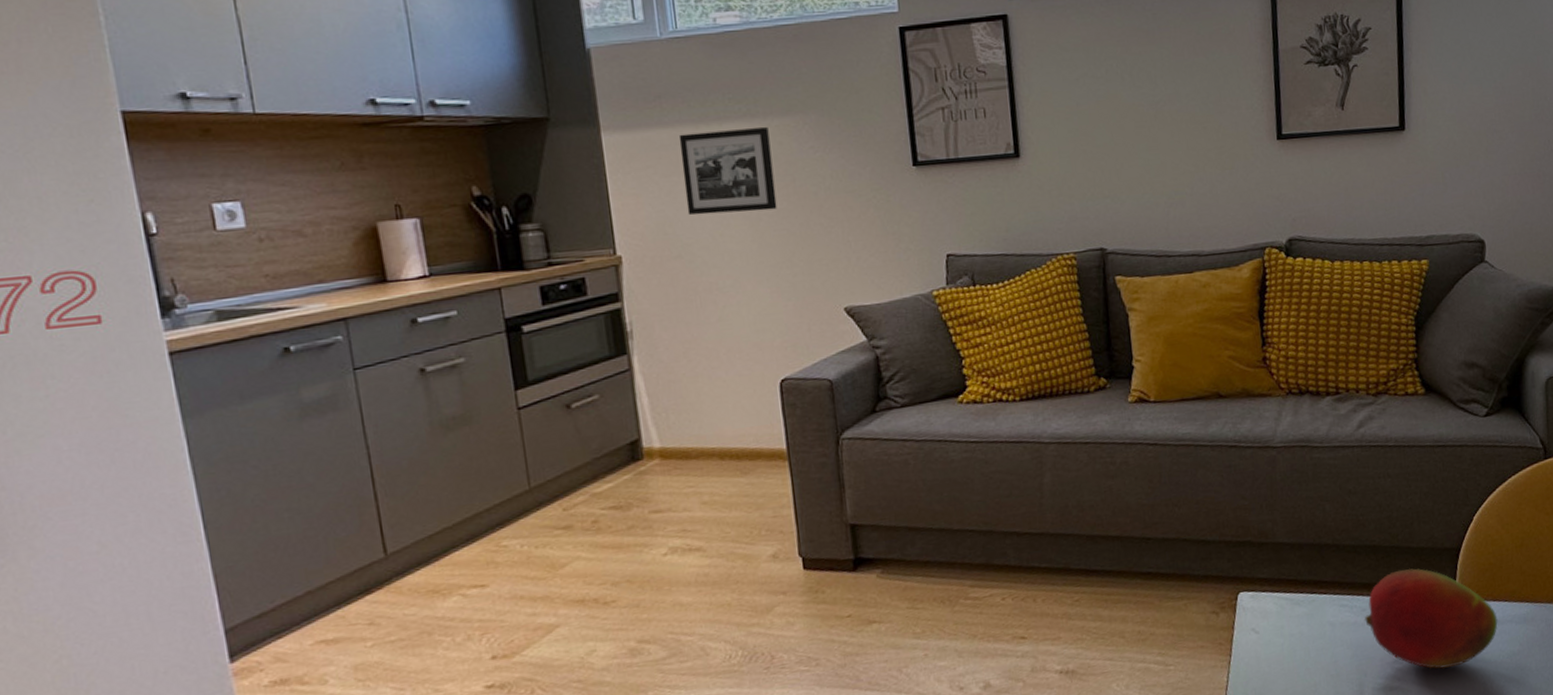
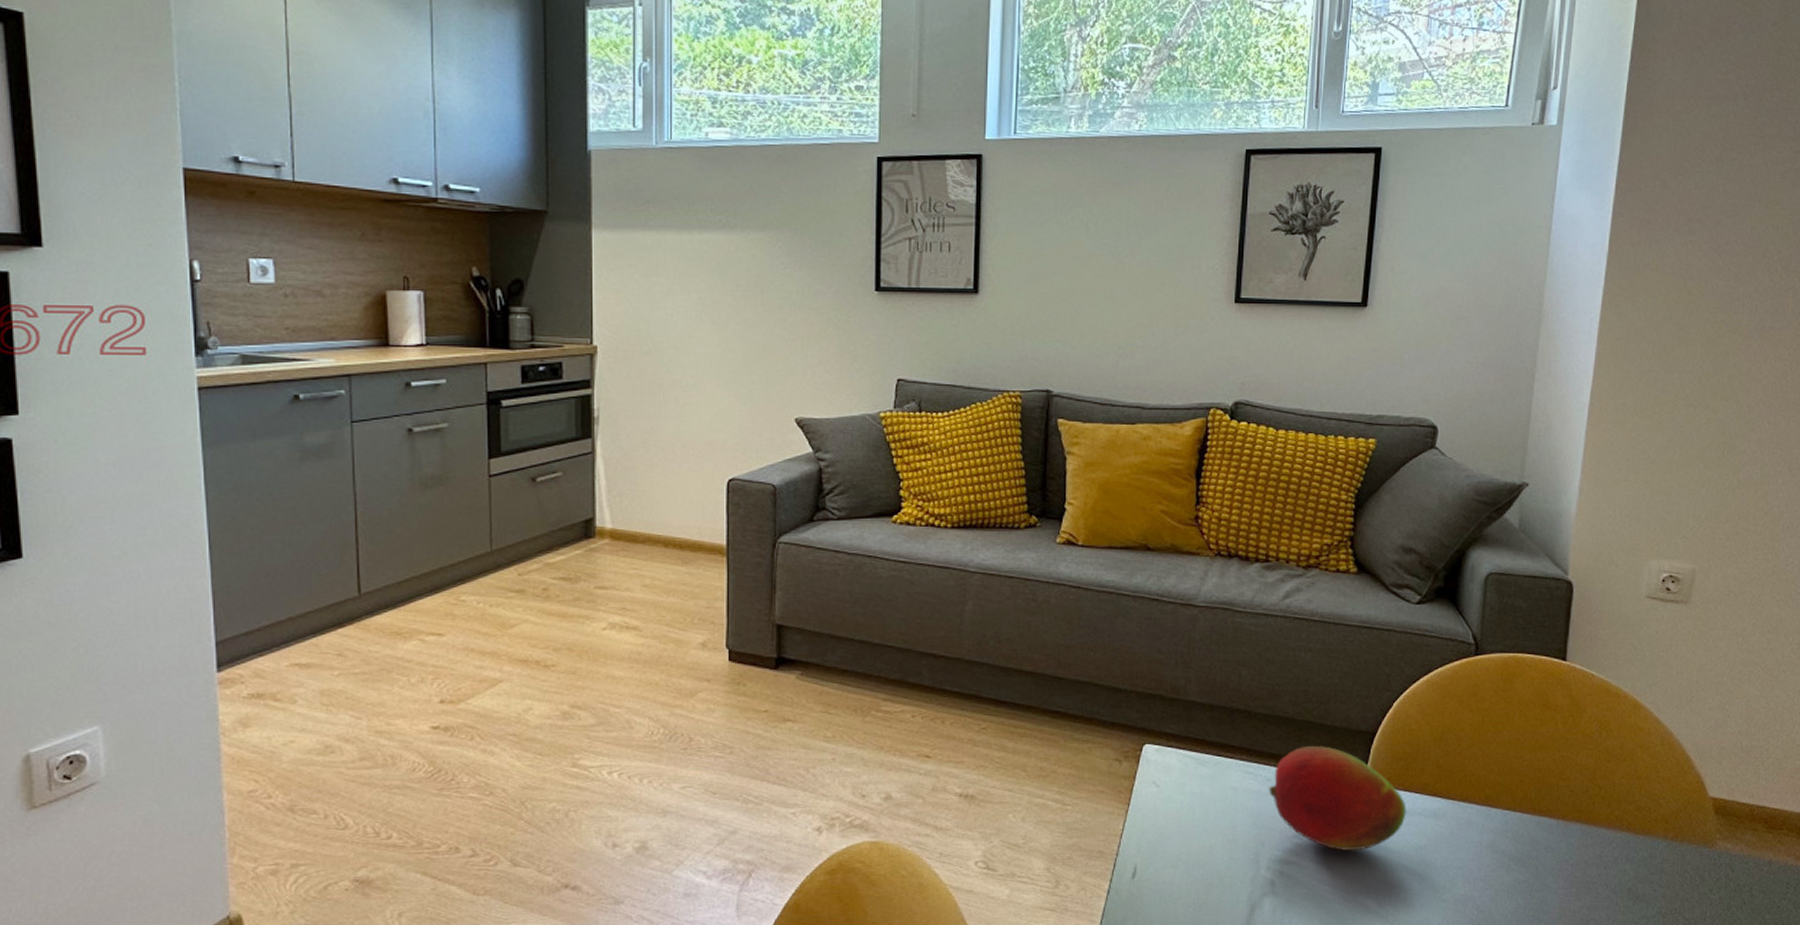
picture frame: present [678,127,778,216] -> none [661,238,744,318]

